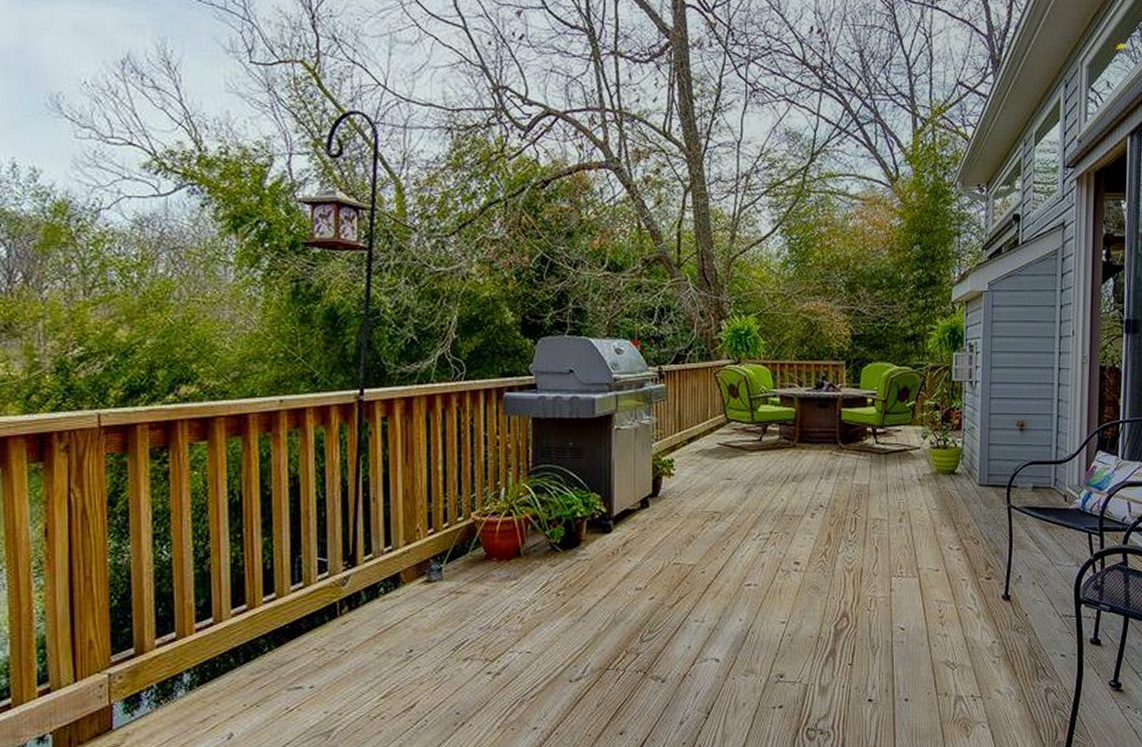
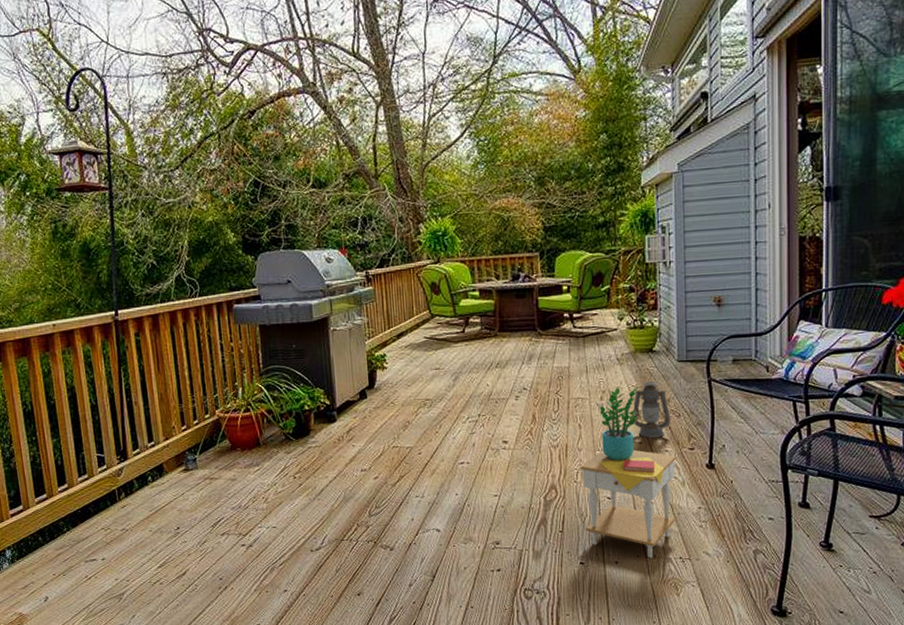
side table: none [874,509,973,695] -> present [580,386,676,558]
lantern: none [931,504,970,566] -> present [632,380,671,438]

